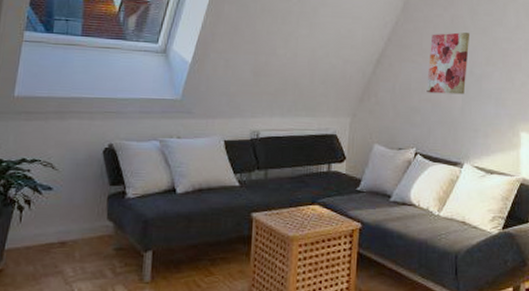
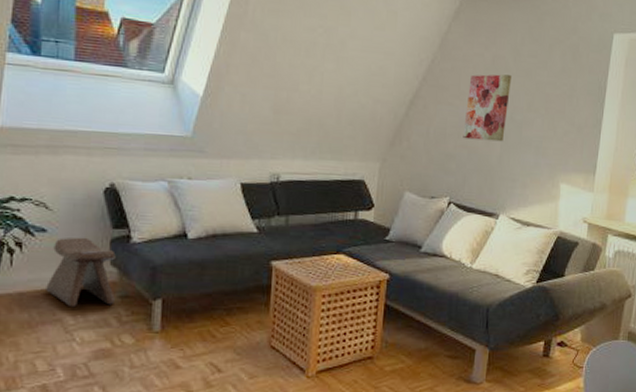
stool: none [49,194,112,260] -> present [46,237,116,308]

